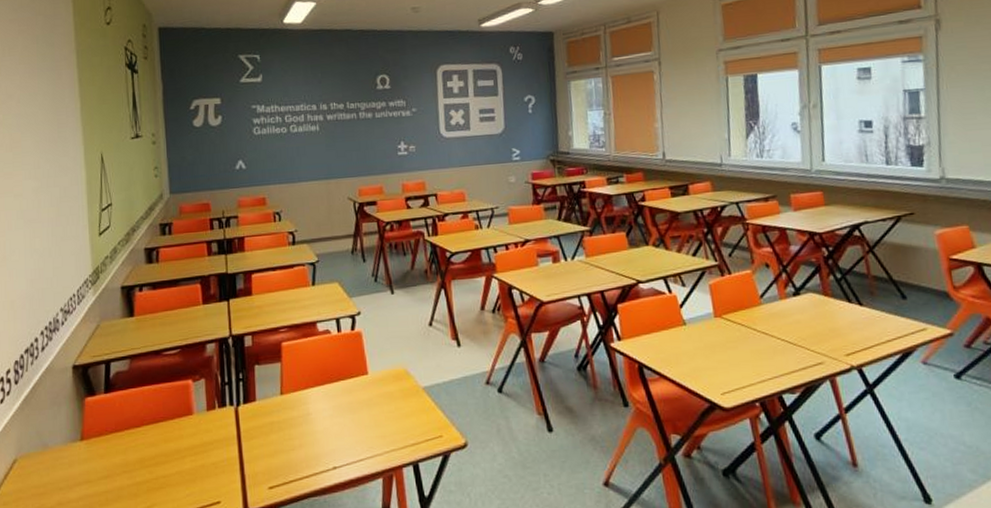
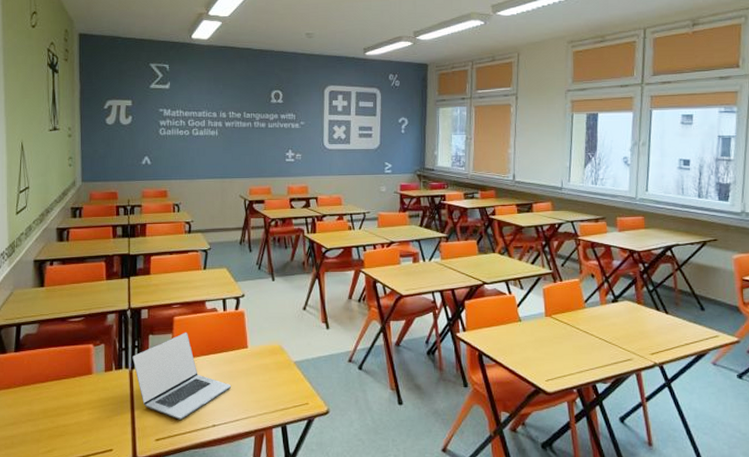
laptop: none [237,359,353,463] -> present [132,332,232,420]

